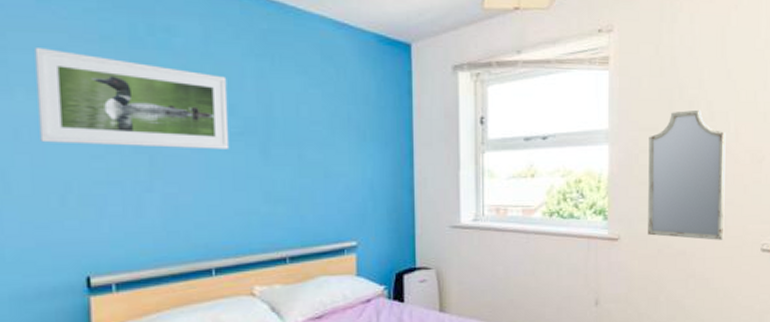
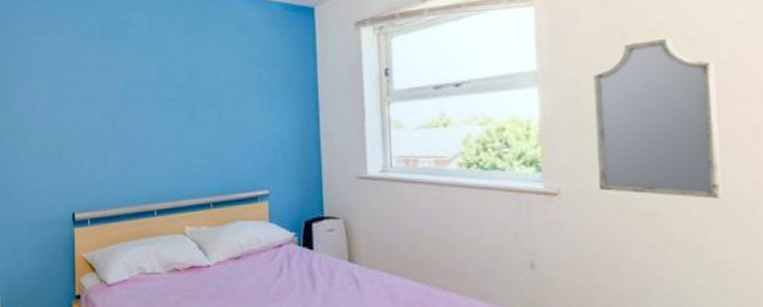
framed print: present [35,46,230,149] -> none [45,45,167,114]

